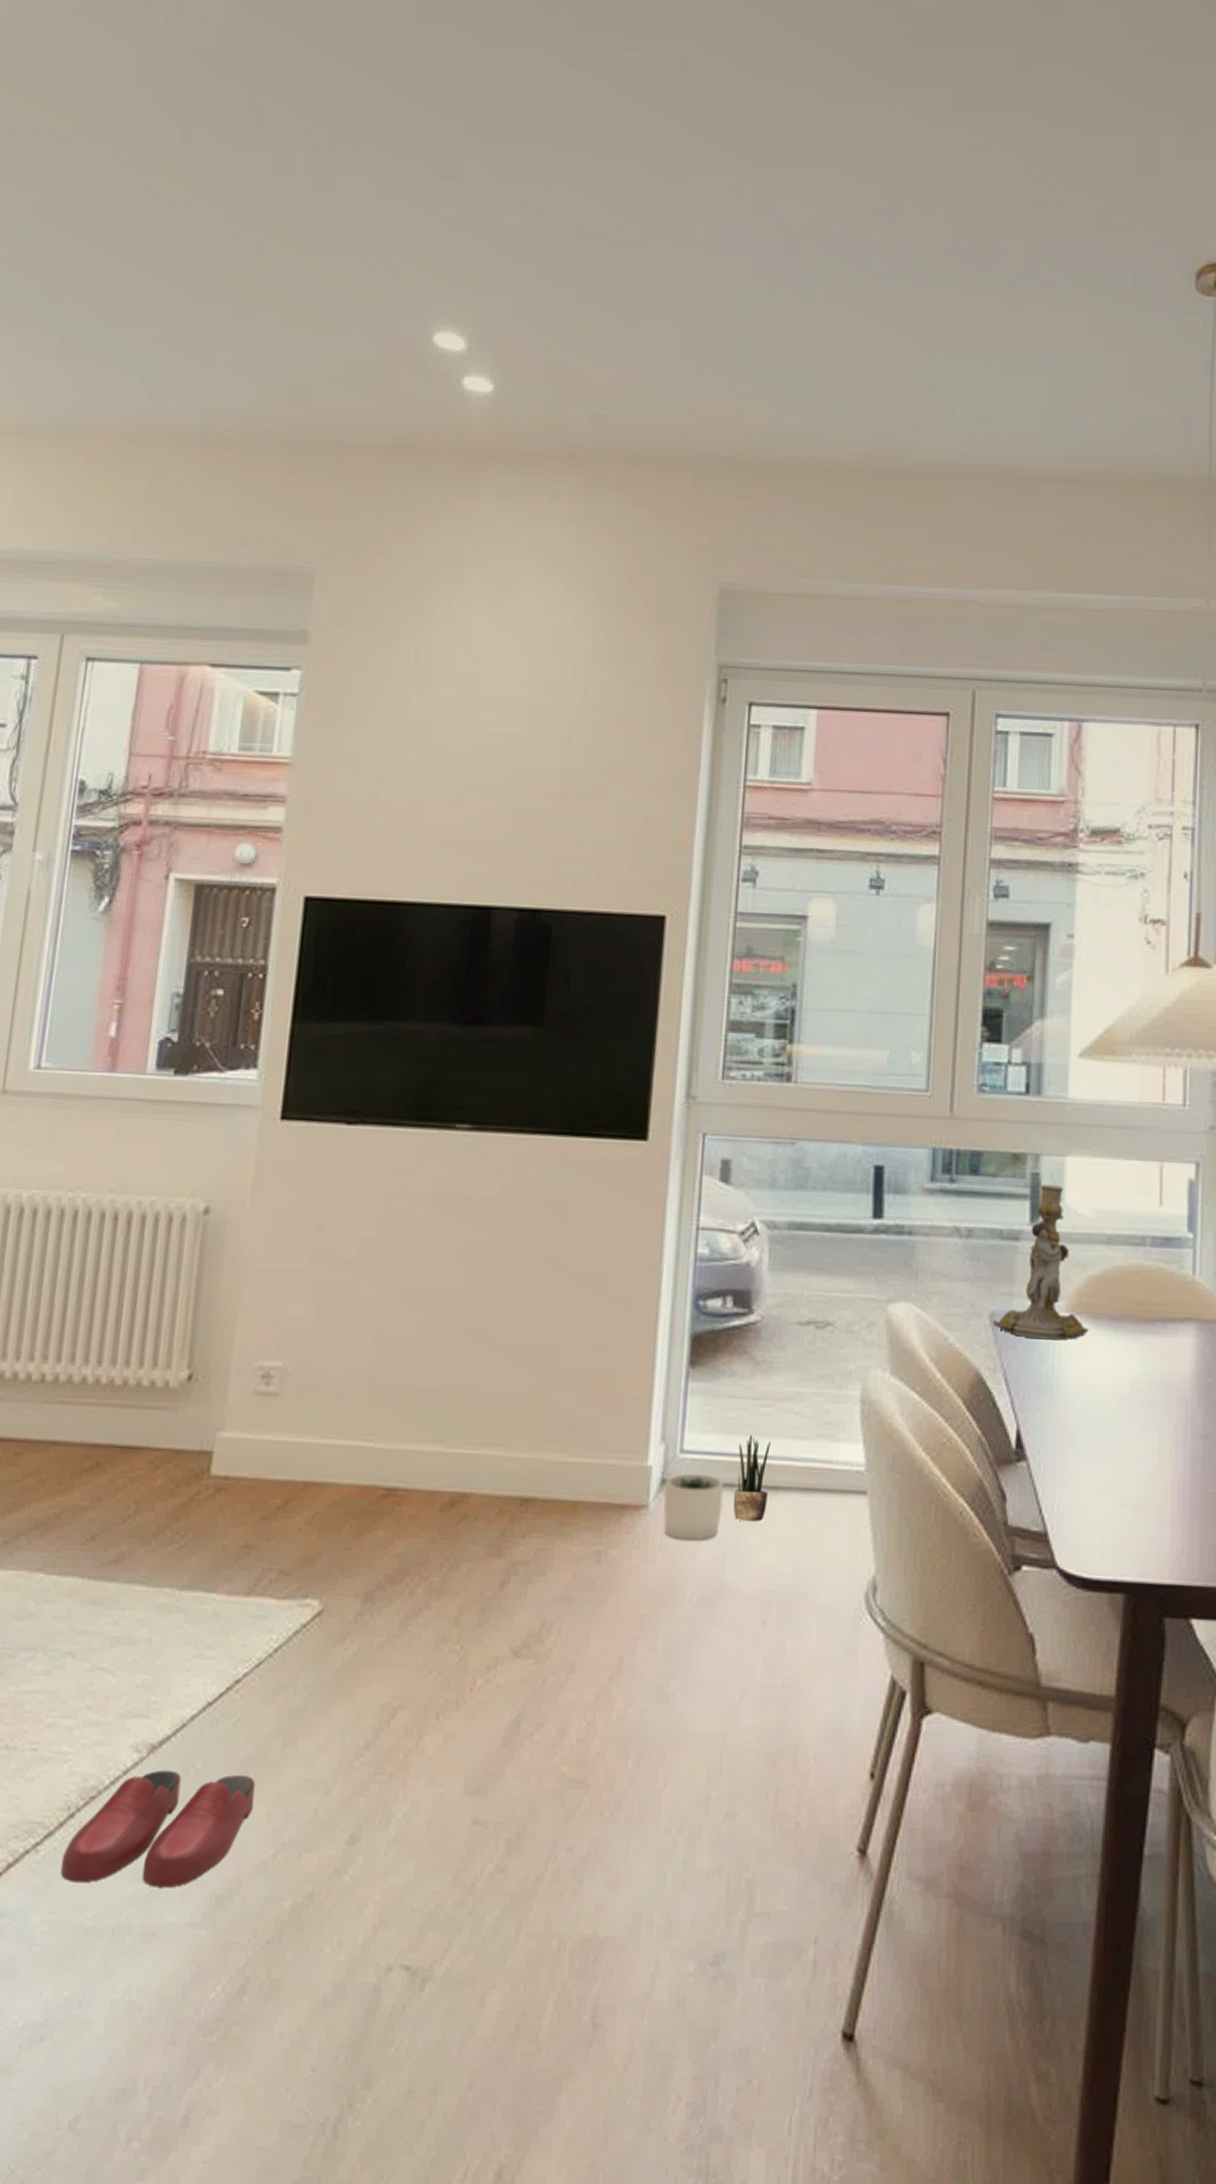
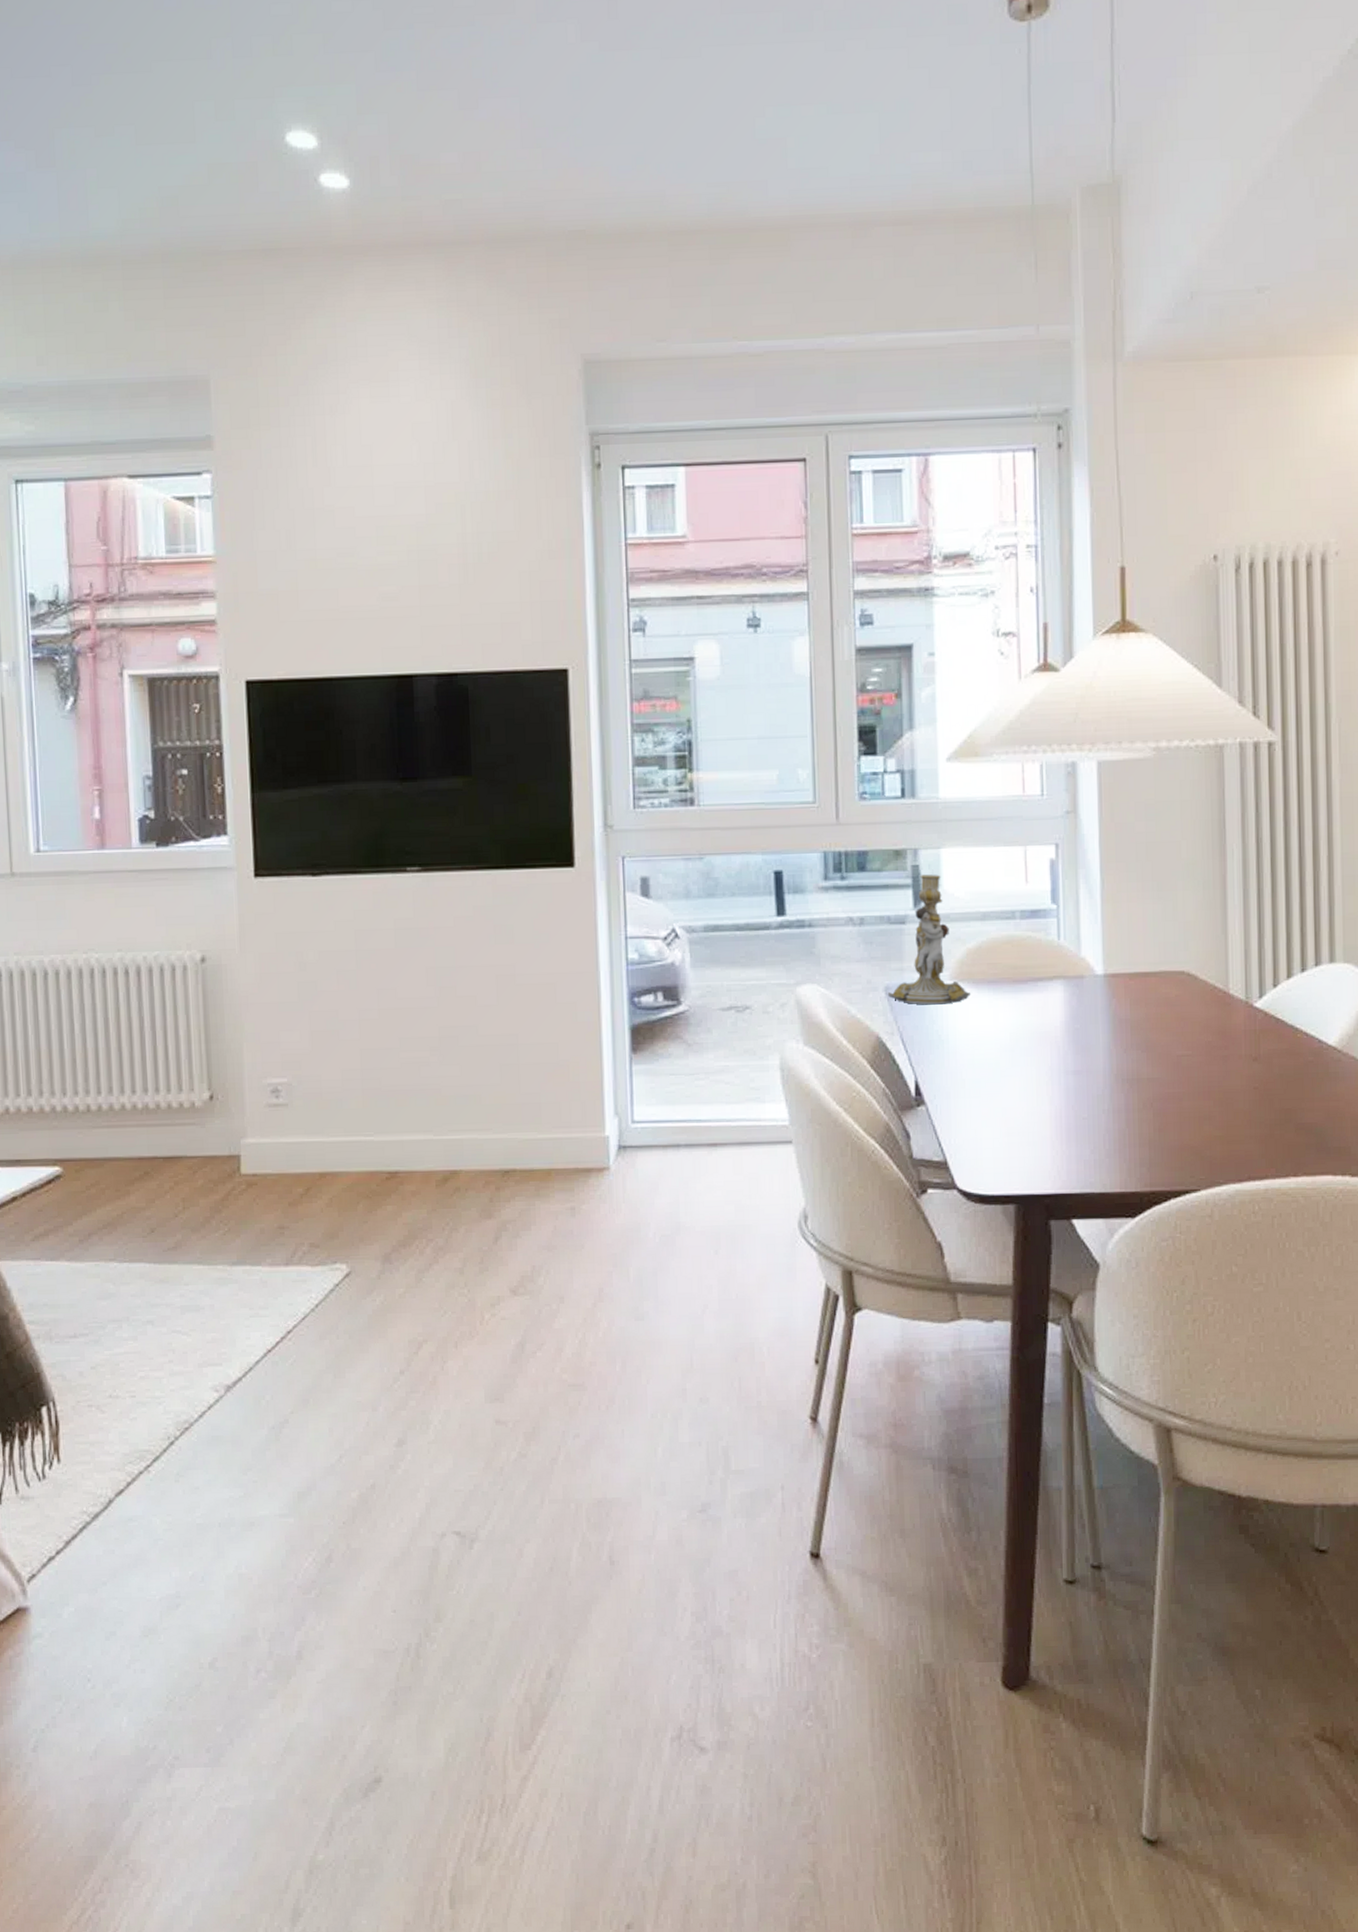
slippers: present [61,1770,256,1888] -> none [170,1402,317,1492]
planter: present [663,1473,724,1541] -> none [622,1138,672,1193]
potted plant: present [733,1435,771,1522] -> none [680,1104,709,1173]

